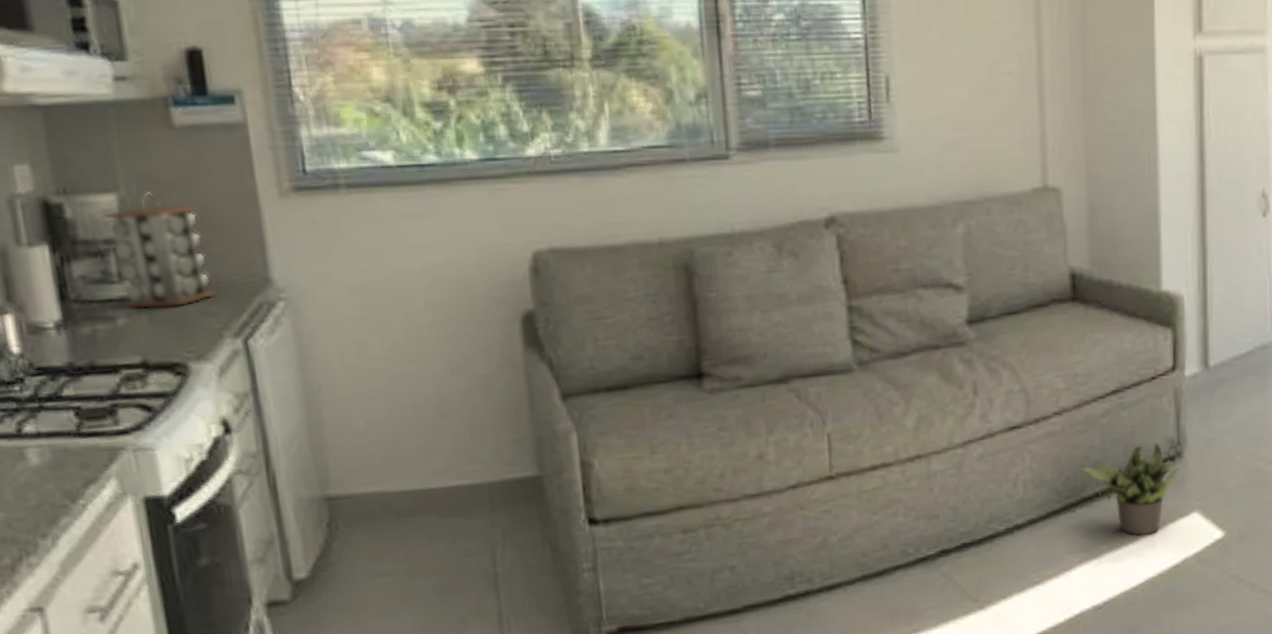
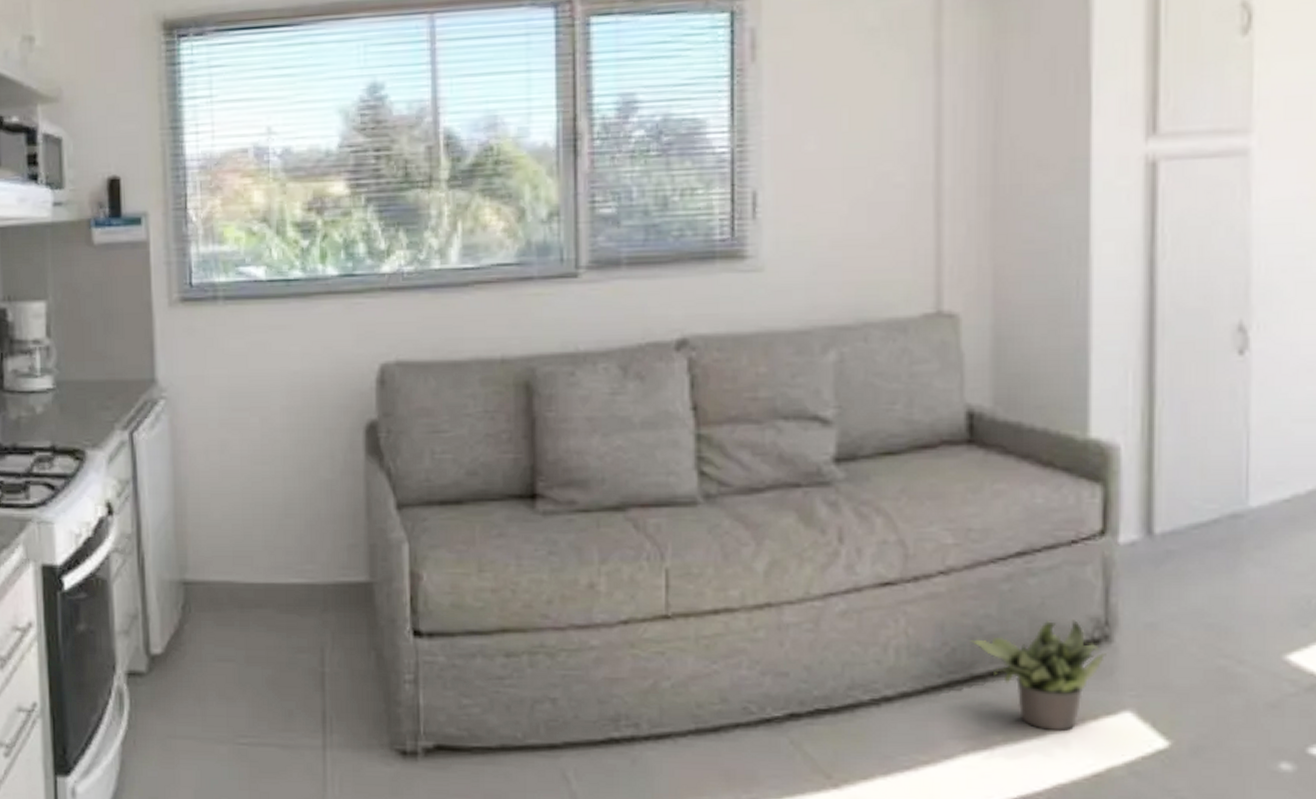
spice rack: present [104,192,216,310] -> none [35,300,112,401]

